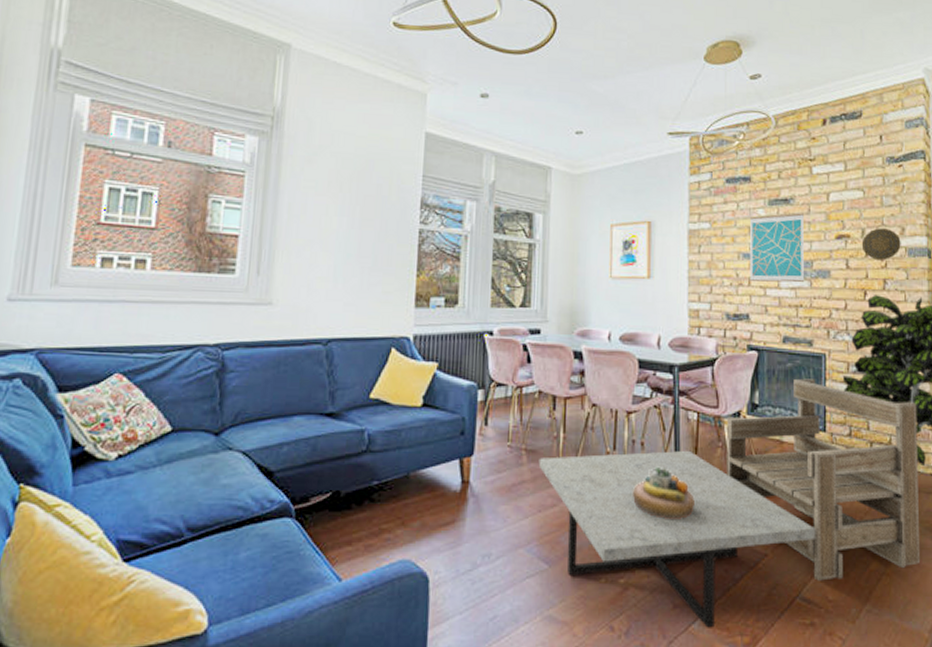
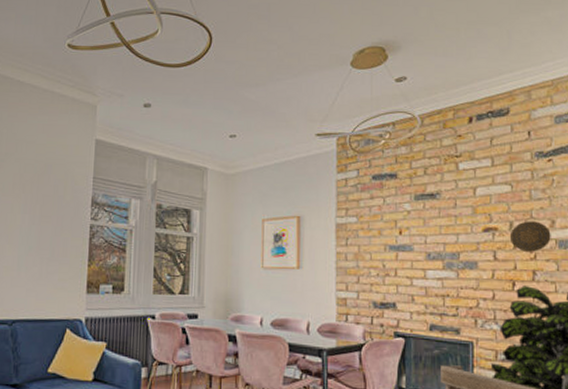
wall art: present [749,213,805,283] -> none [395,207,452,274]

